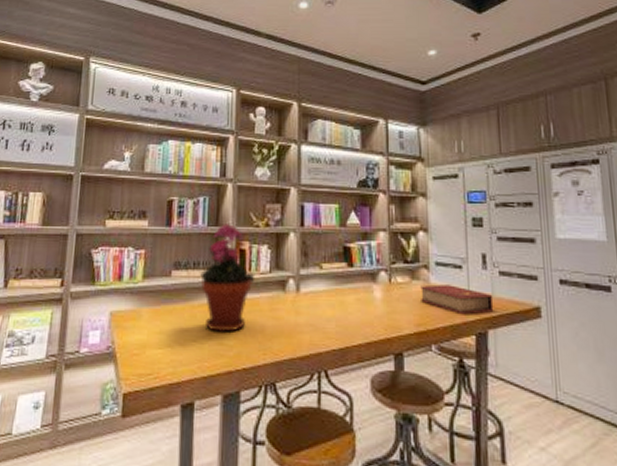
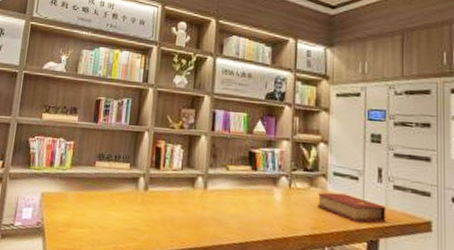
potted plant: present [199,224,255,334] -> none [119,124,168,220]

